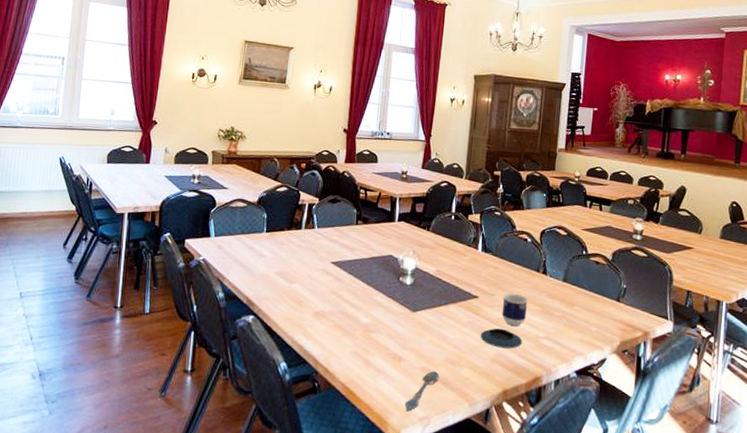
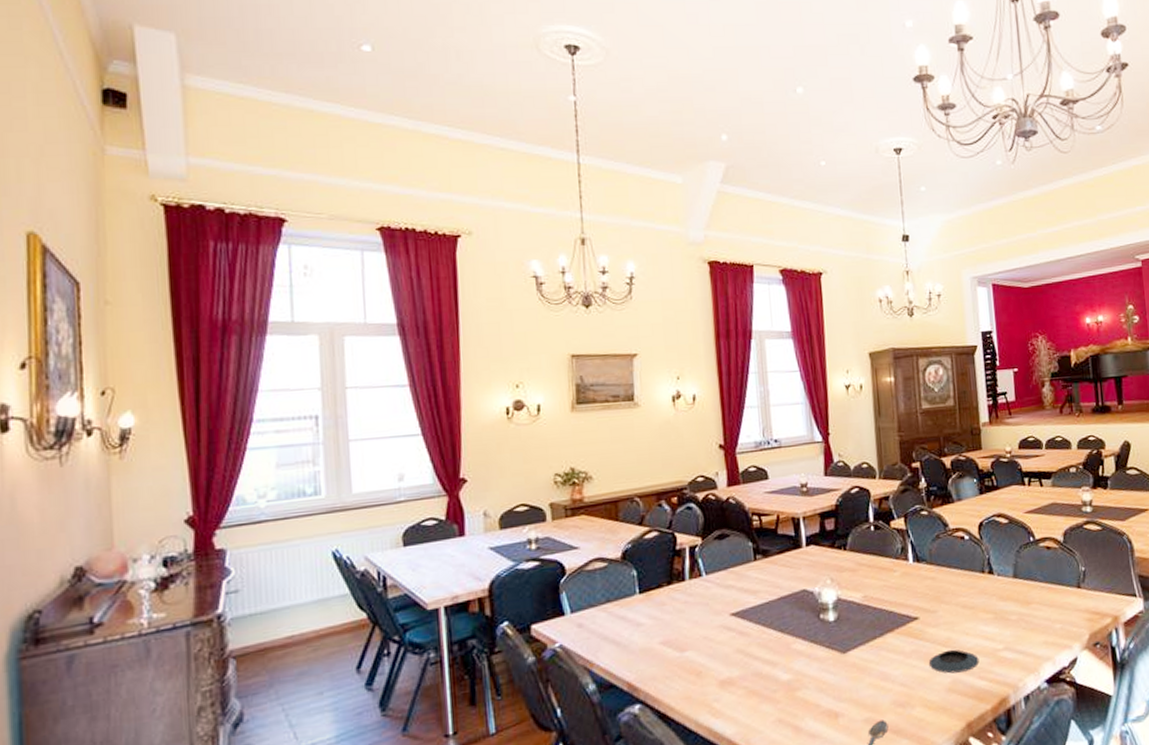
cup: present [502,293,528,326] -> none [947,604,978,644]

